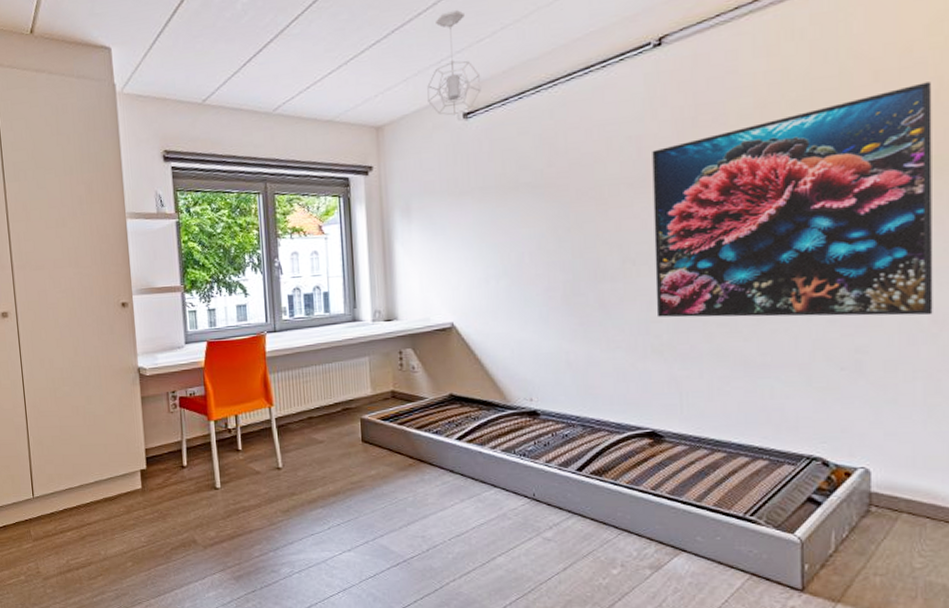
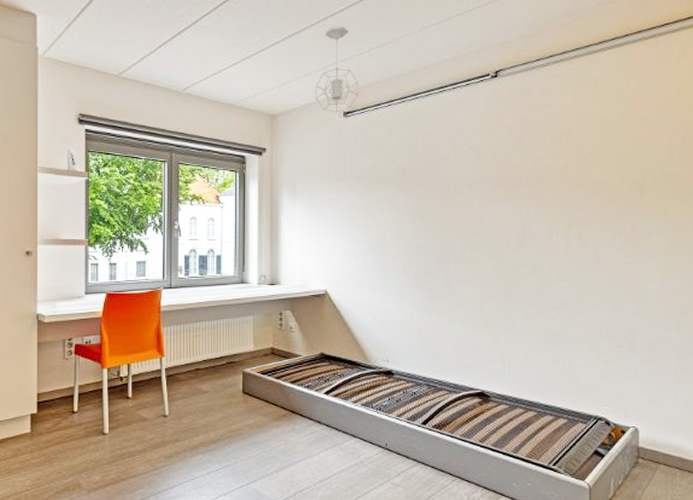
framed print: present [652,82,933,318] -> none [487,130,682,308]

